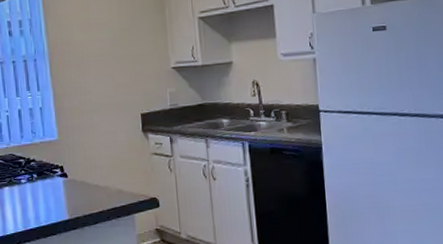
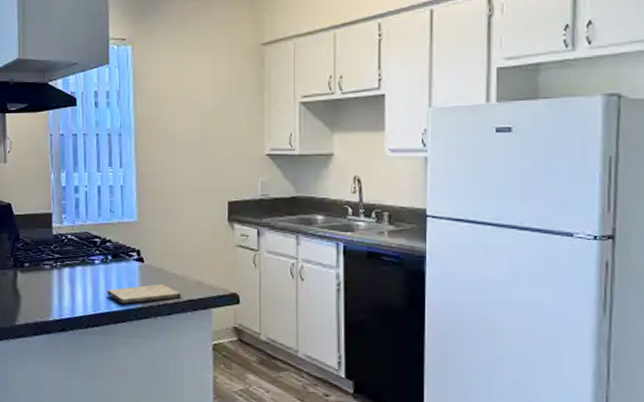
cutting board: none [35,196,105,218] -> present [107,284,181,304]

